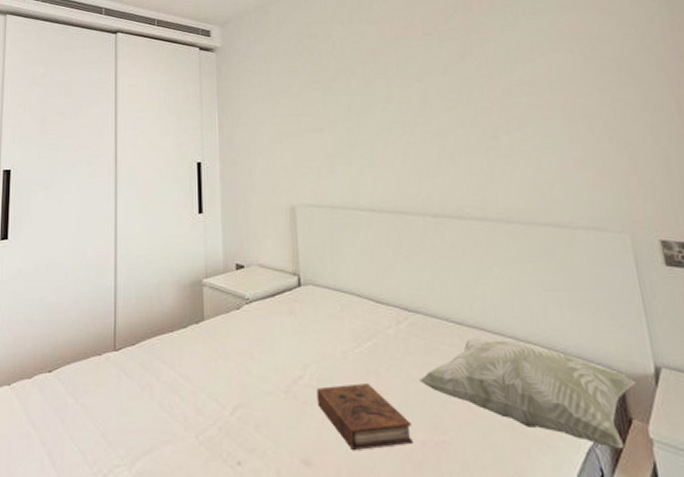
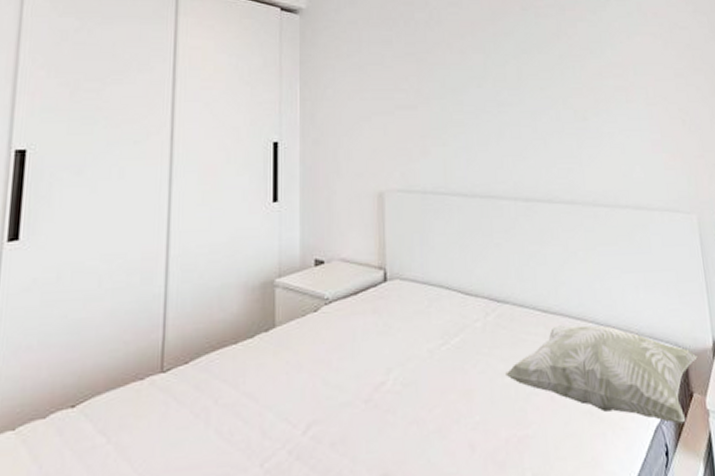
book: present [316,383,413,451] -> none [400,383,497,459]

